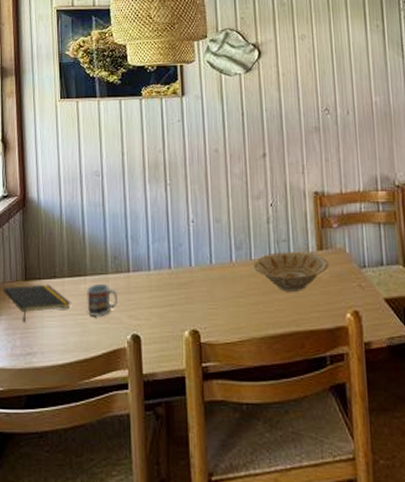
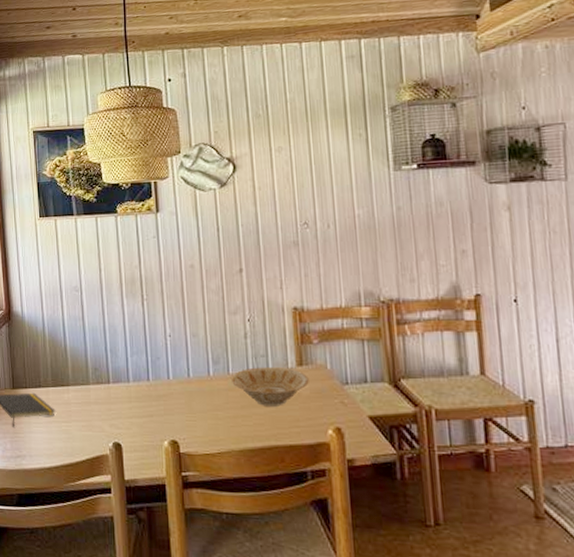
cup: present [87,283,117,316] -> none [70,393,99,424]

